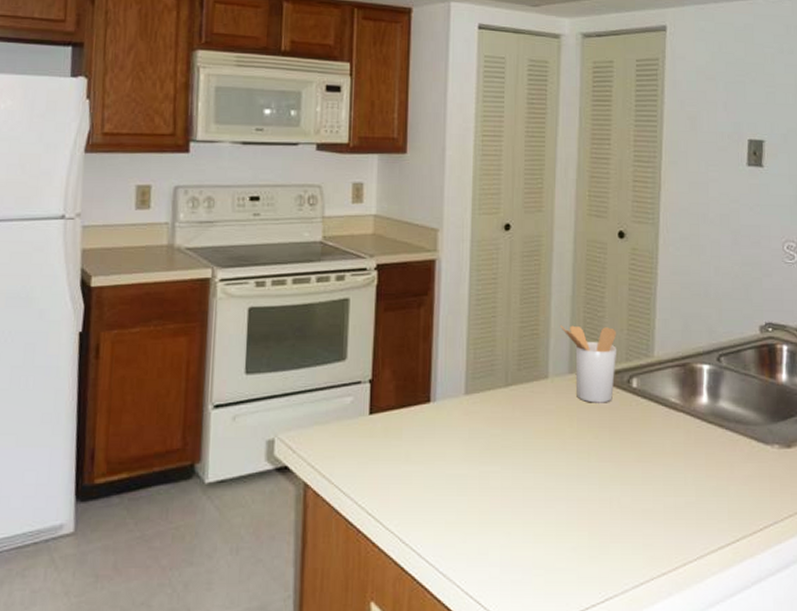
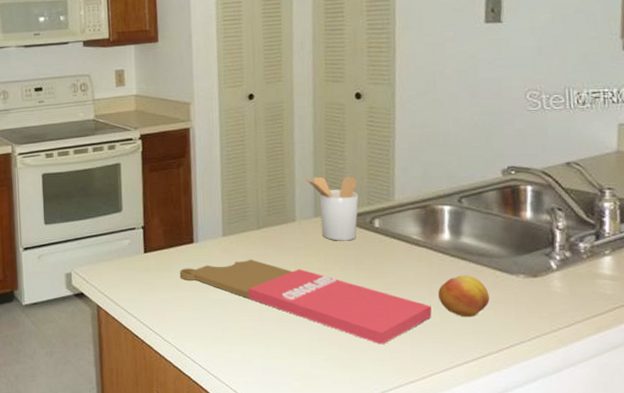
cutting board: none [410,423,687,529] -> present [179,259,432,345]
fruit: none [694,445,745,495] -> present [438,275,490,318]

